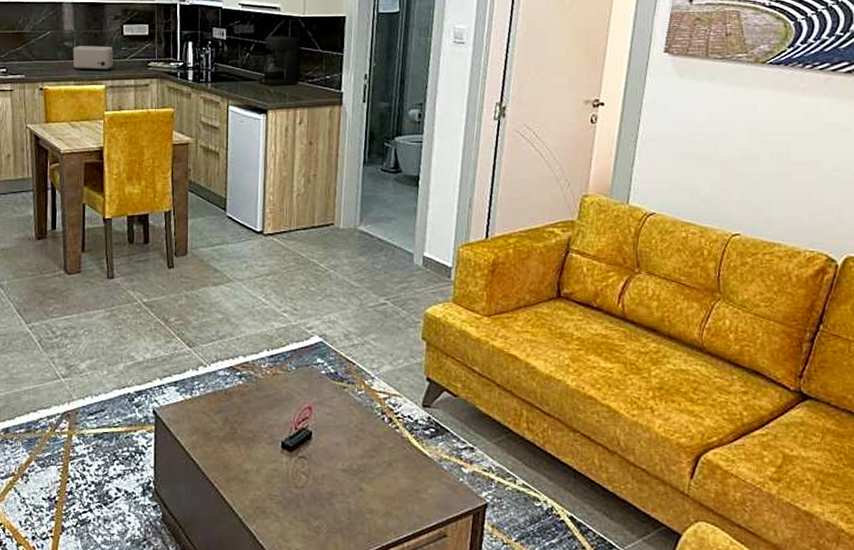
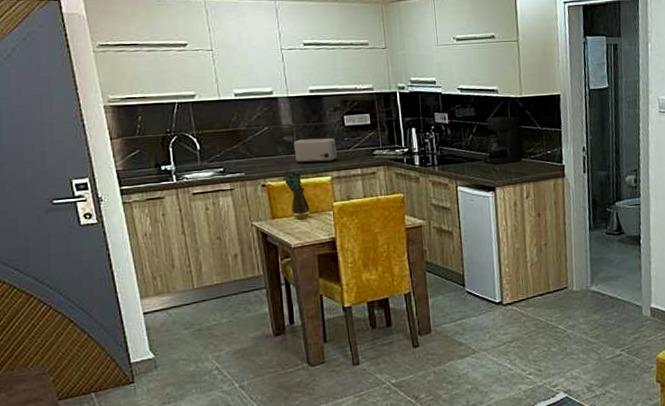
vase: none [59,74,82,126] -> present [283,169,310,220]

